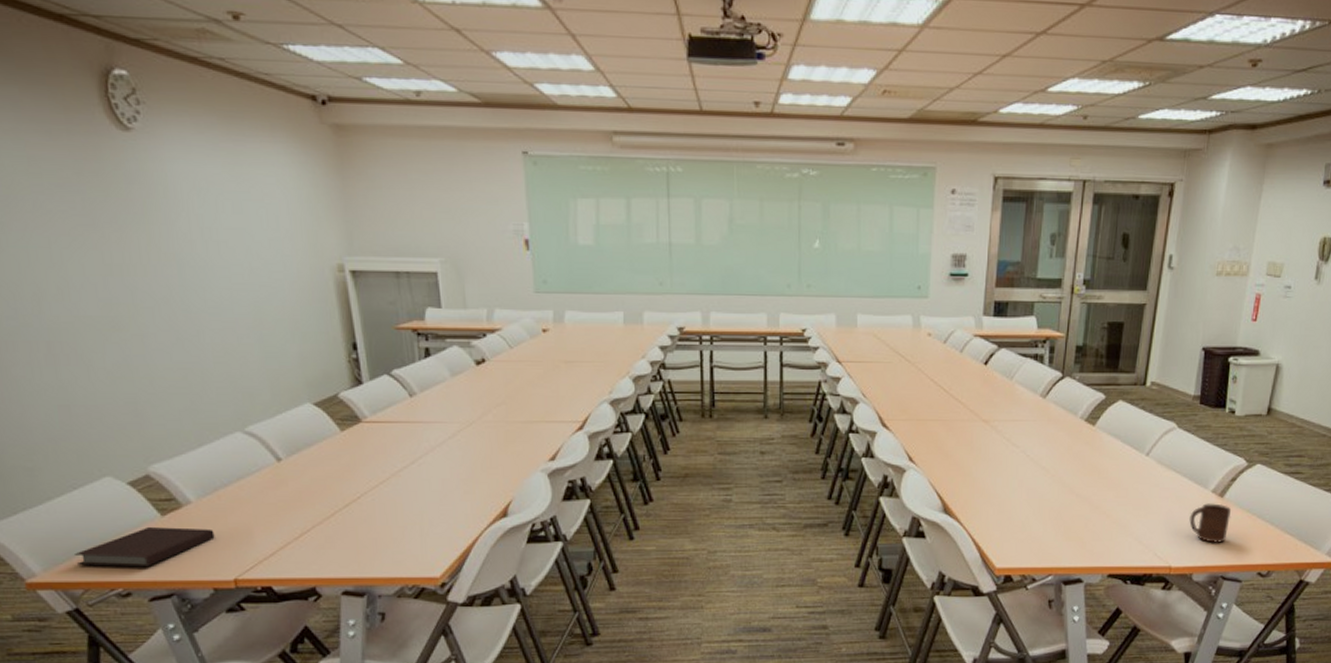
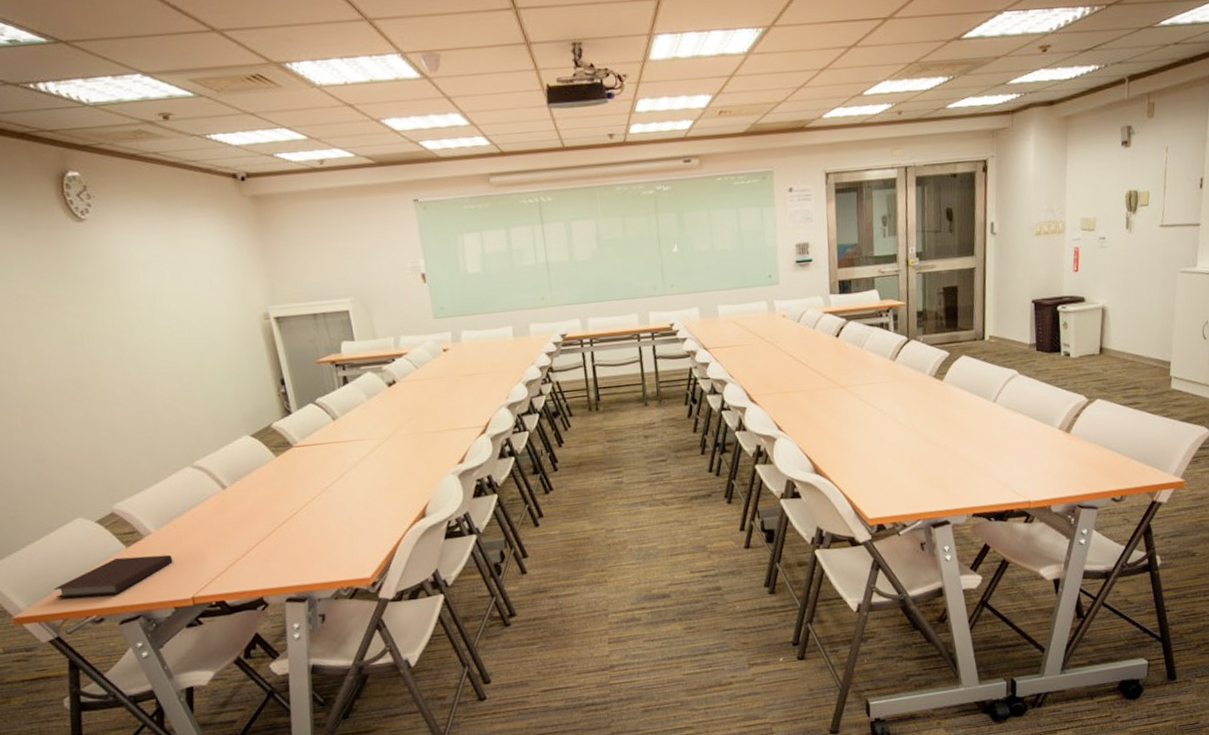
cup: present [1189,503,1232,544] -> none [1041,439,1080,476]

